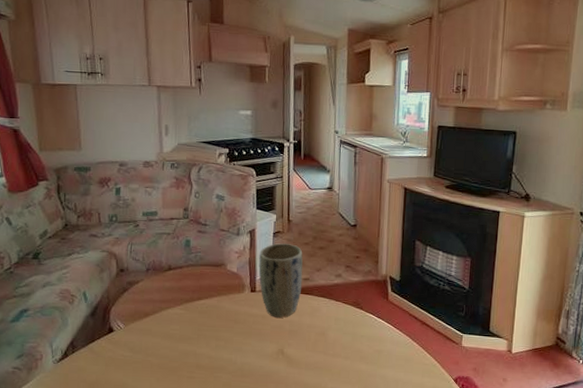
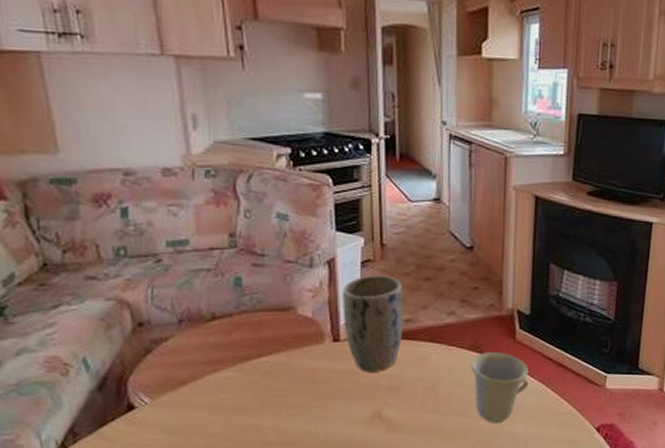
cup: none [352,309,398,368] -> present [470,352,529,424]

